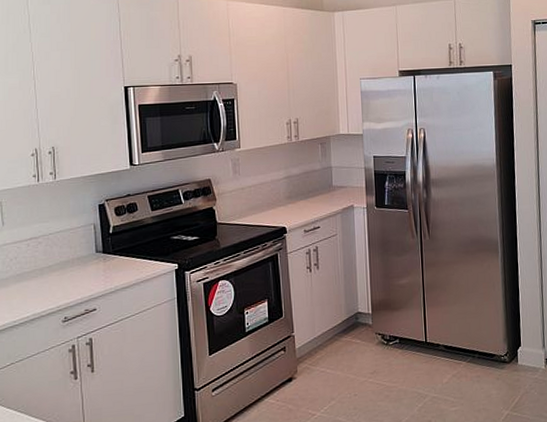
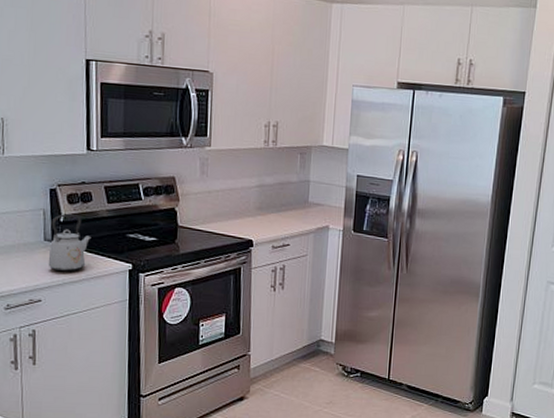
kettle: none [100,224,139,280] -> present [48,213,91,272]

